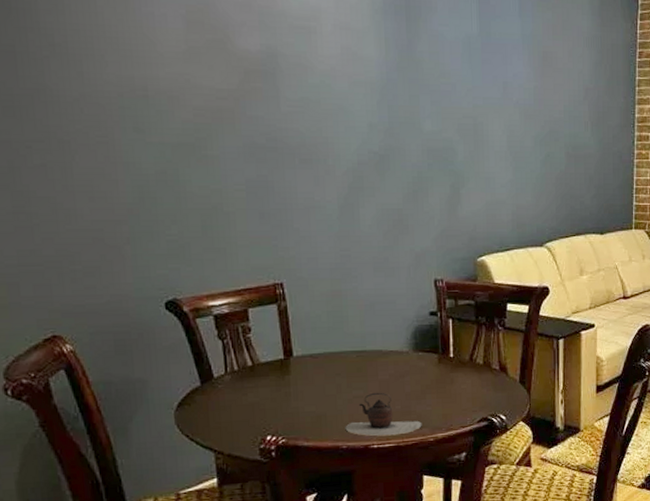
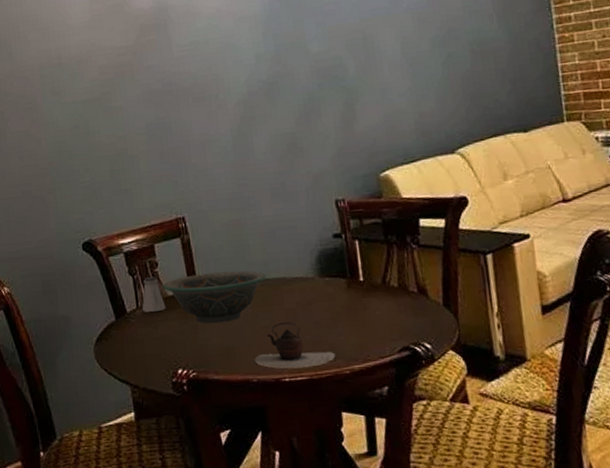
saltshaker: none [231,341,258,378] -> present [142,276,166,312]
decorative bowl: none [255,341,364,392] -> present [162,270,267,324]

